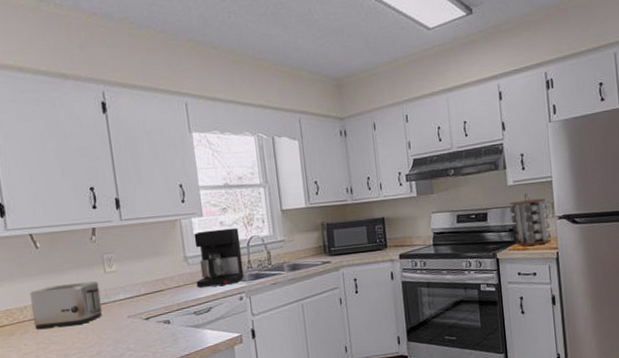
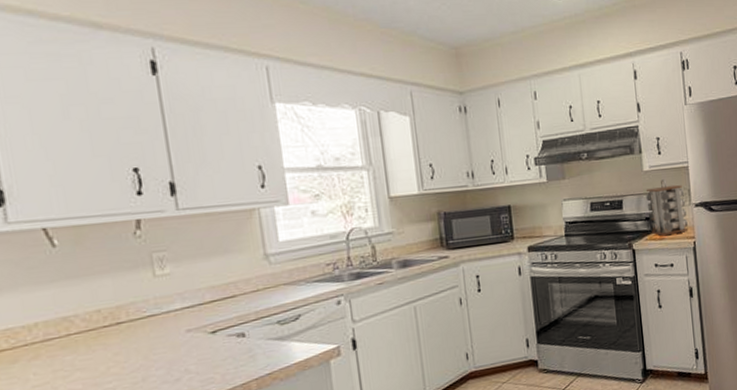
toaster: present [29,281,103,329] -> none [42,287,151,353]
coffee maker: present [194,227,244,289] -> none [277,218,343,292]

